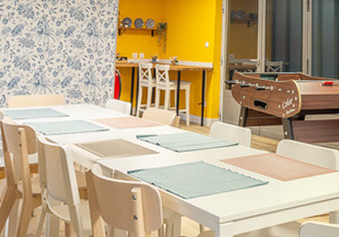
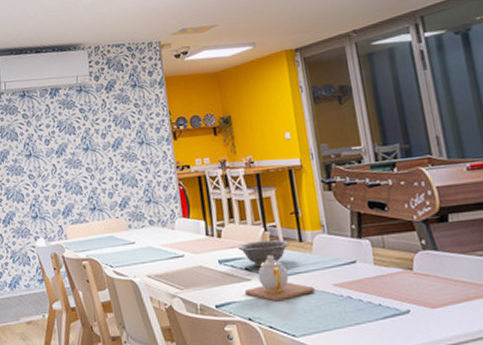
decorative bowl: none [153,122,194,143] -> present [237,240,290,268]
teapot: none [153,134,206,171] -> present [245,254,316,302]

